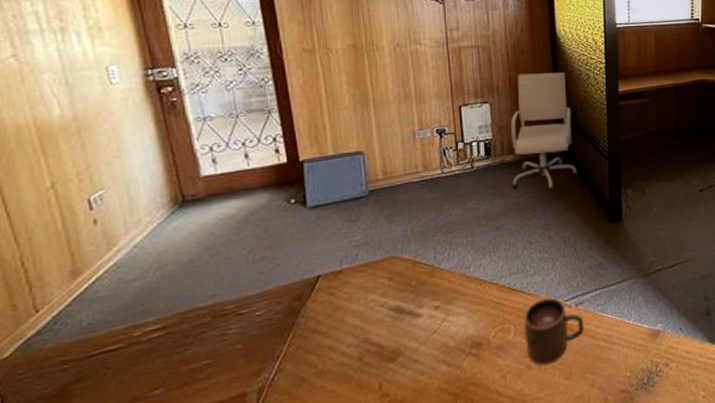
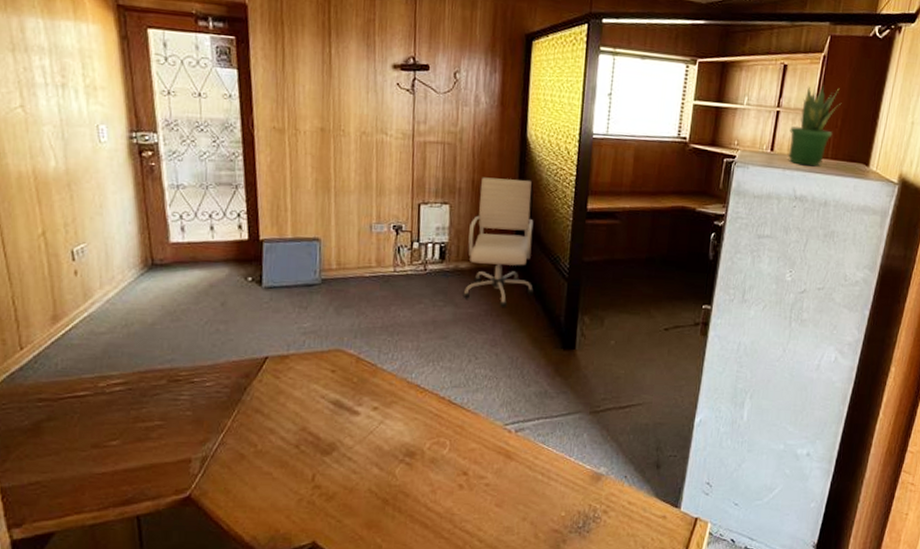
mug: present [523,297,585,365] -> none [458,418,523,488]

